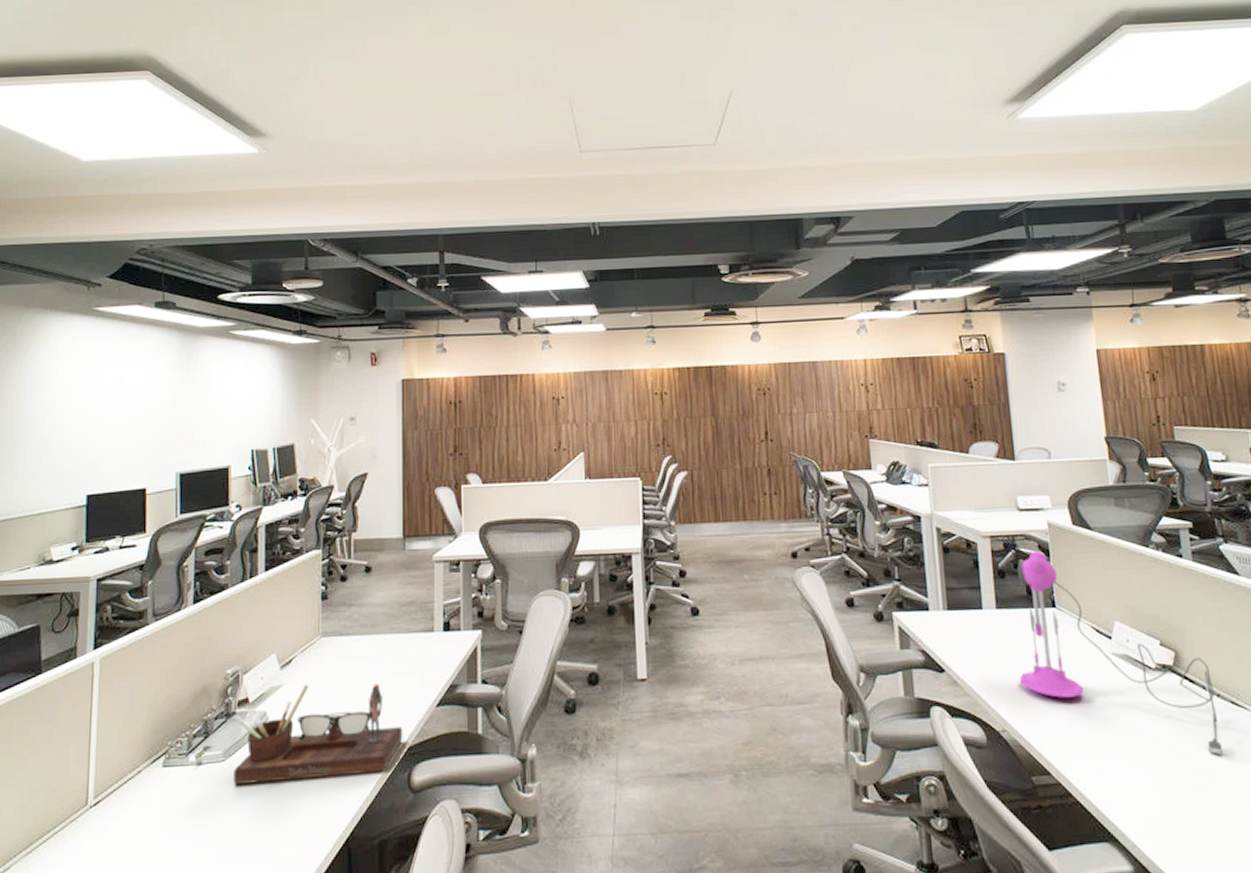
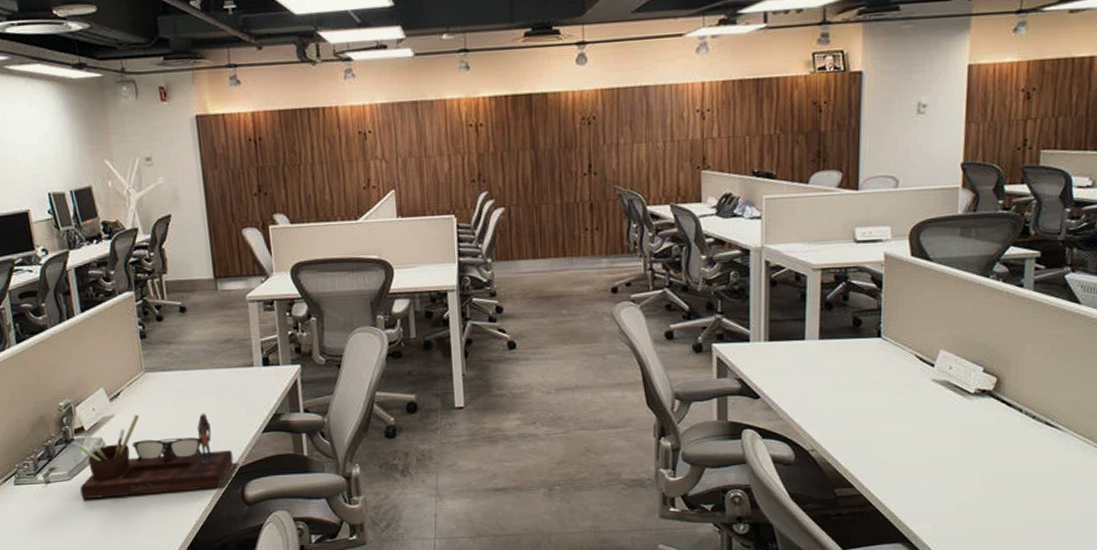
desk lamp: present [1017,551,1223,755] -> none [834,283,1031,470]

